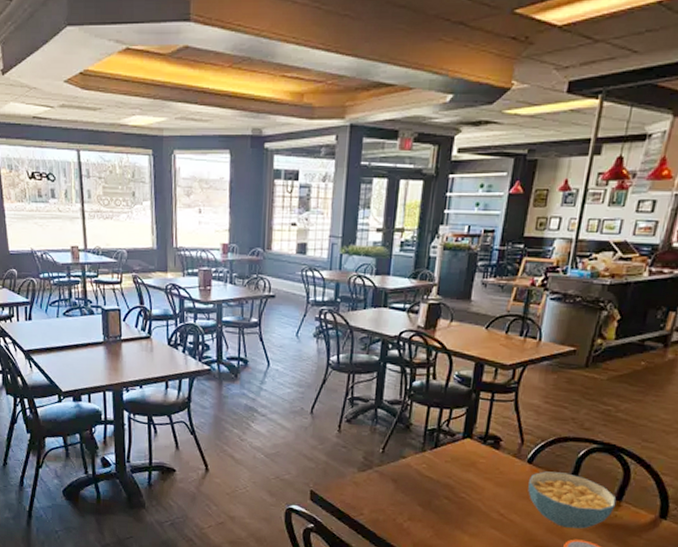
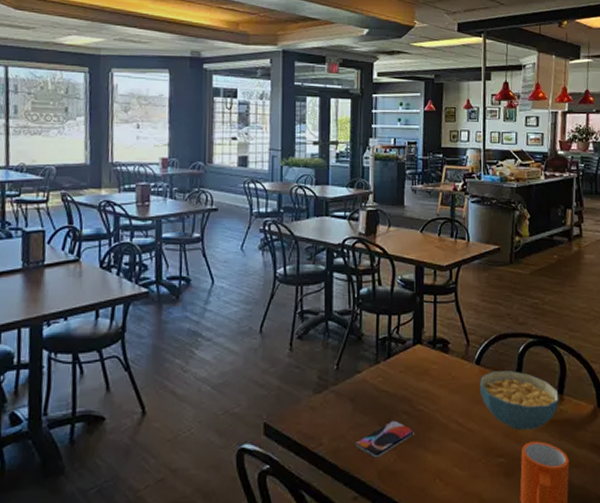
smartphone: none [393,503,453,533] -> present [355,420,414,458]

